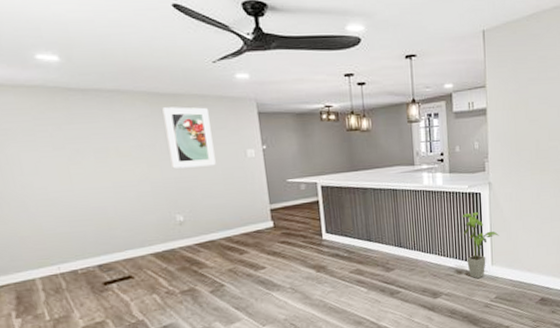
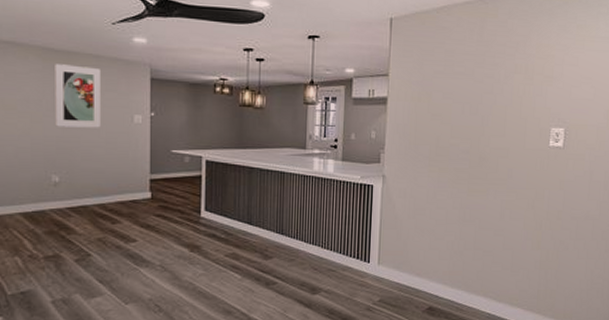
house plant: present [462,211,499,279] -> none [350,205,389,278]

